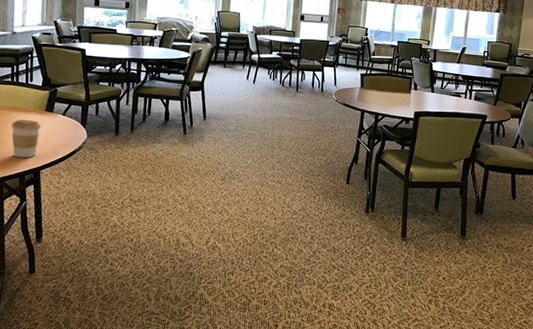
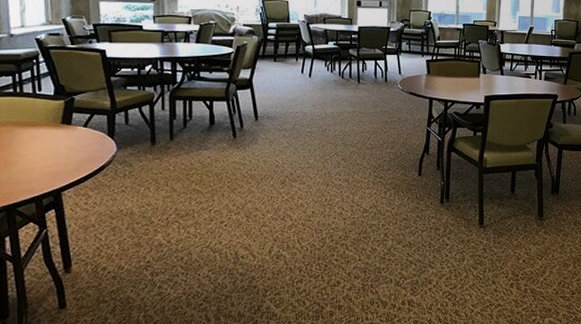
coffee cup: present [11,119,41,158] -> none [18,136,58,180]

